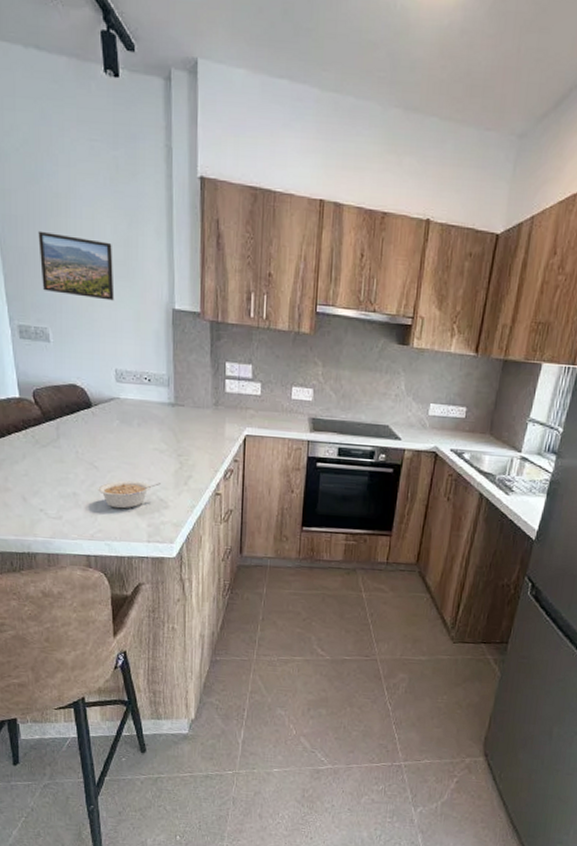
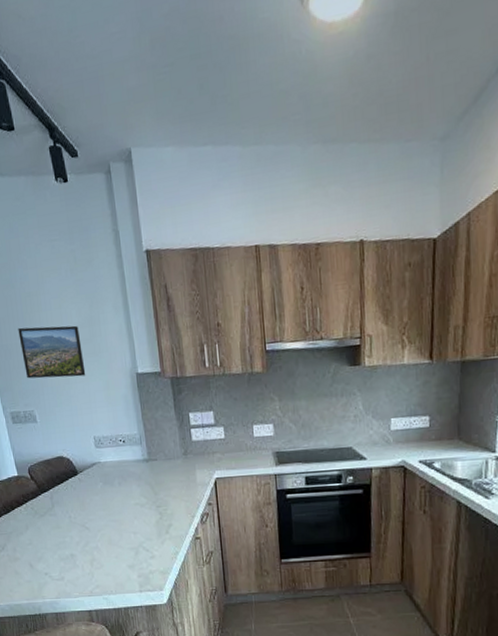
legume: present [98,480,160,509] -> none [91,535,145,564]

